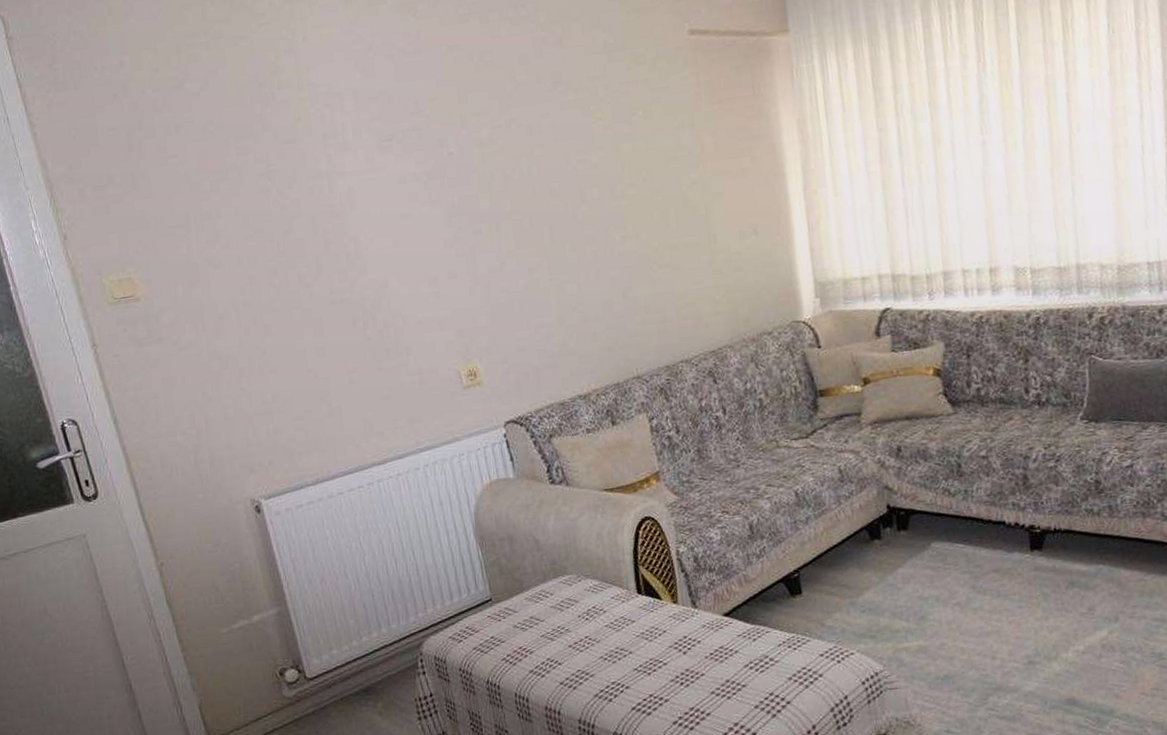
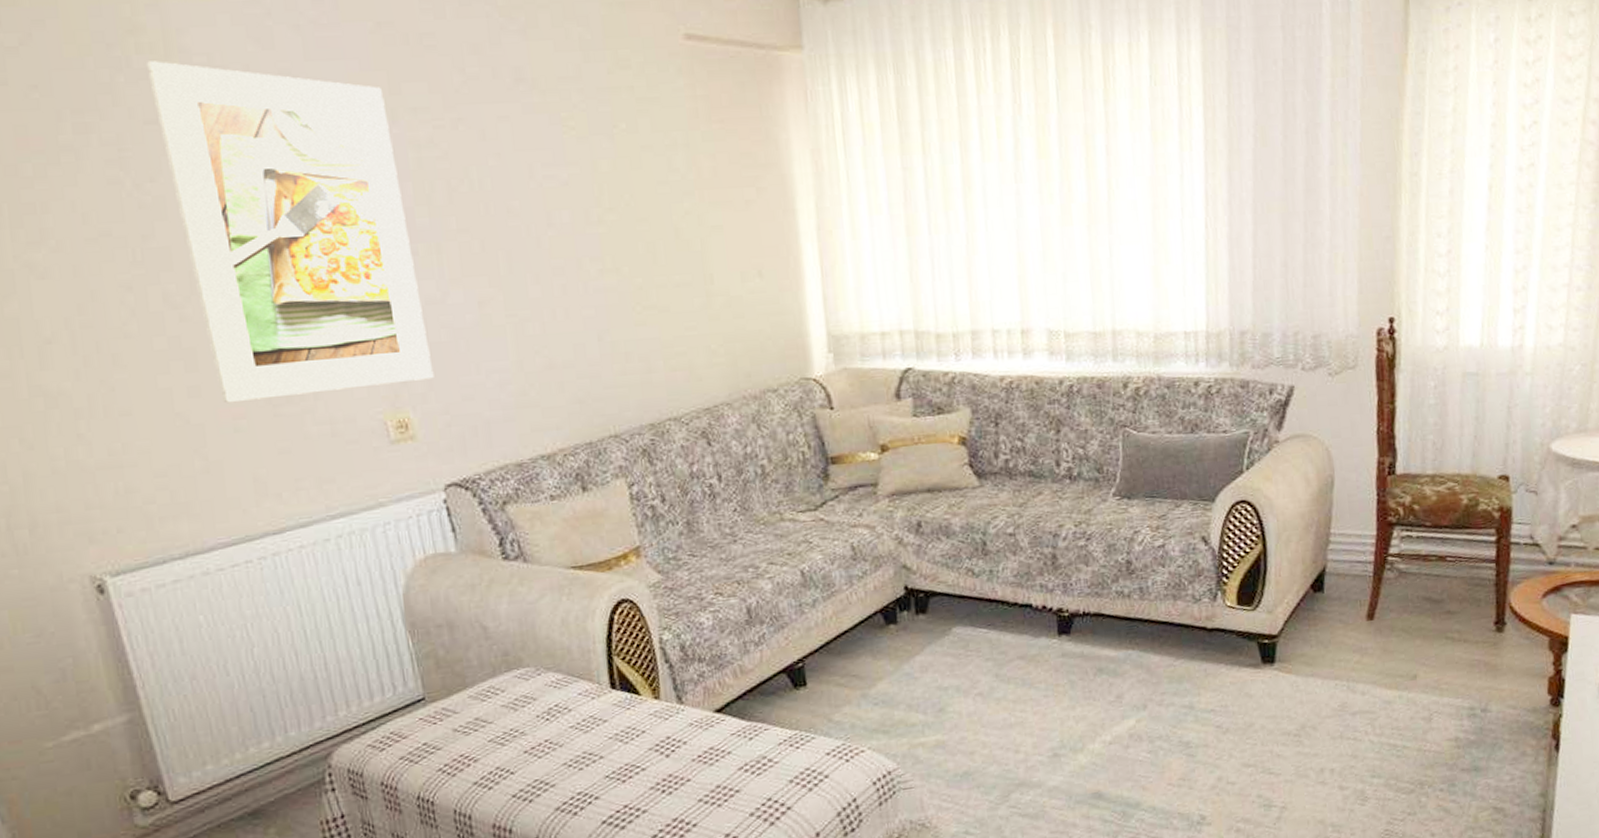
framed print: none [286,93,496,361] -> present [147,61,434,404]

